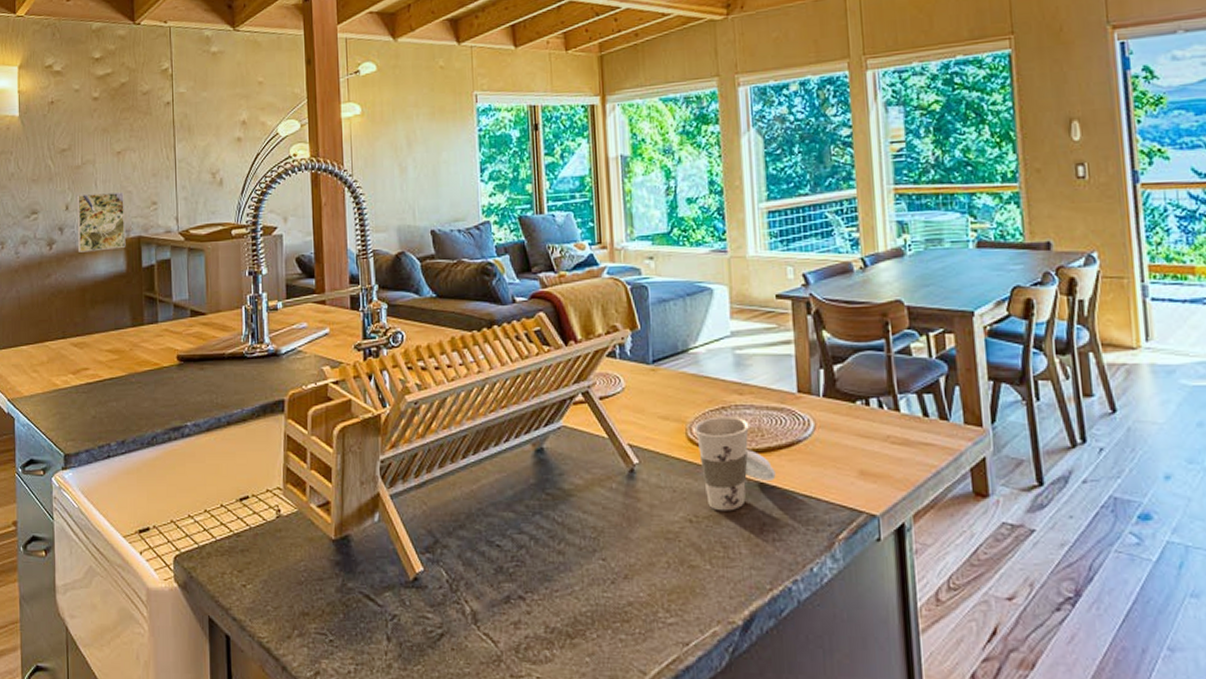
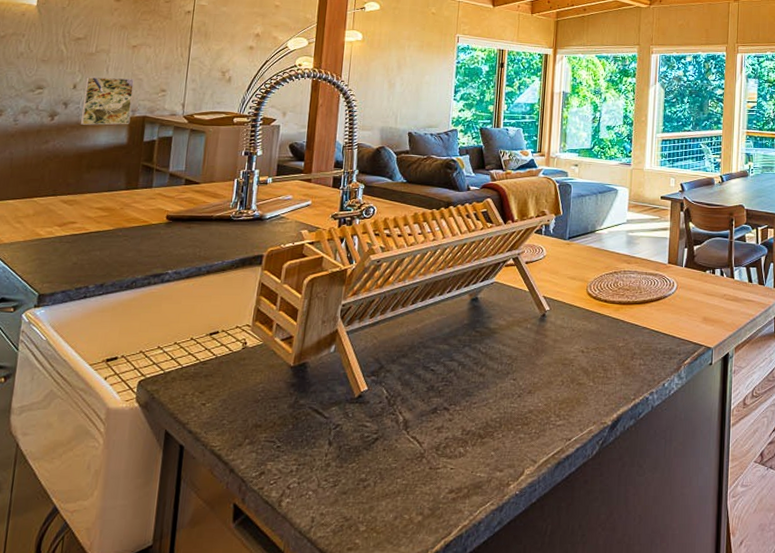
cup: present [693,416,776,511] -> none [592,278,647,345]

